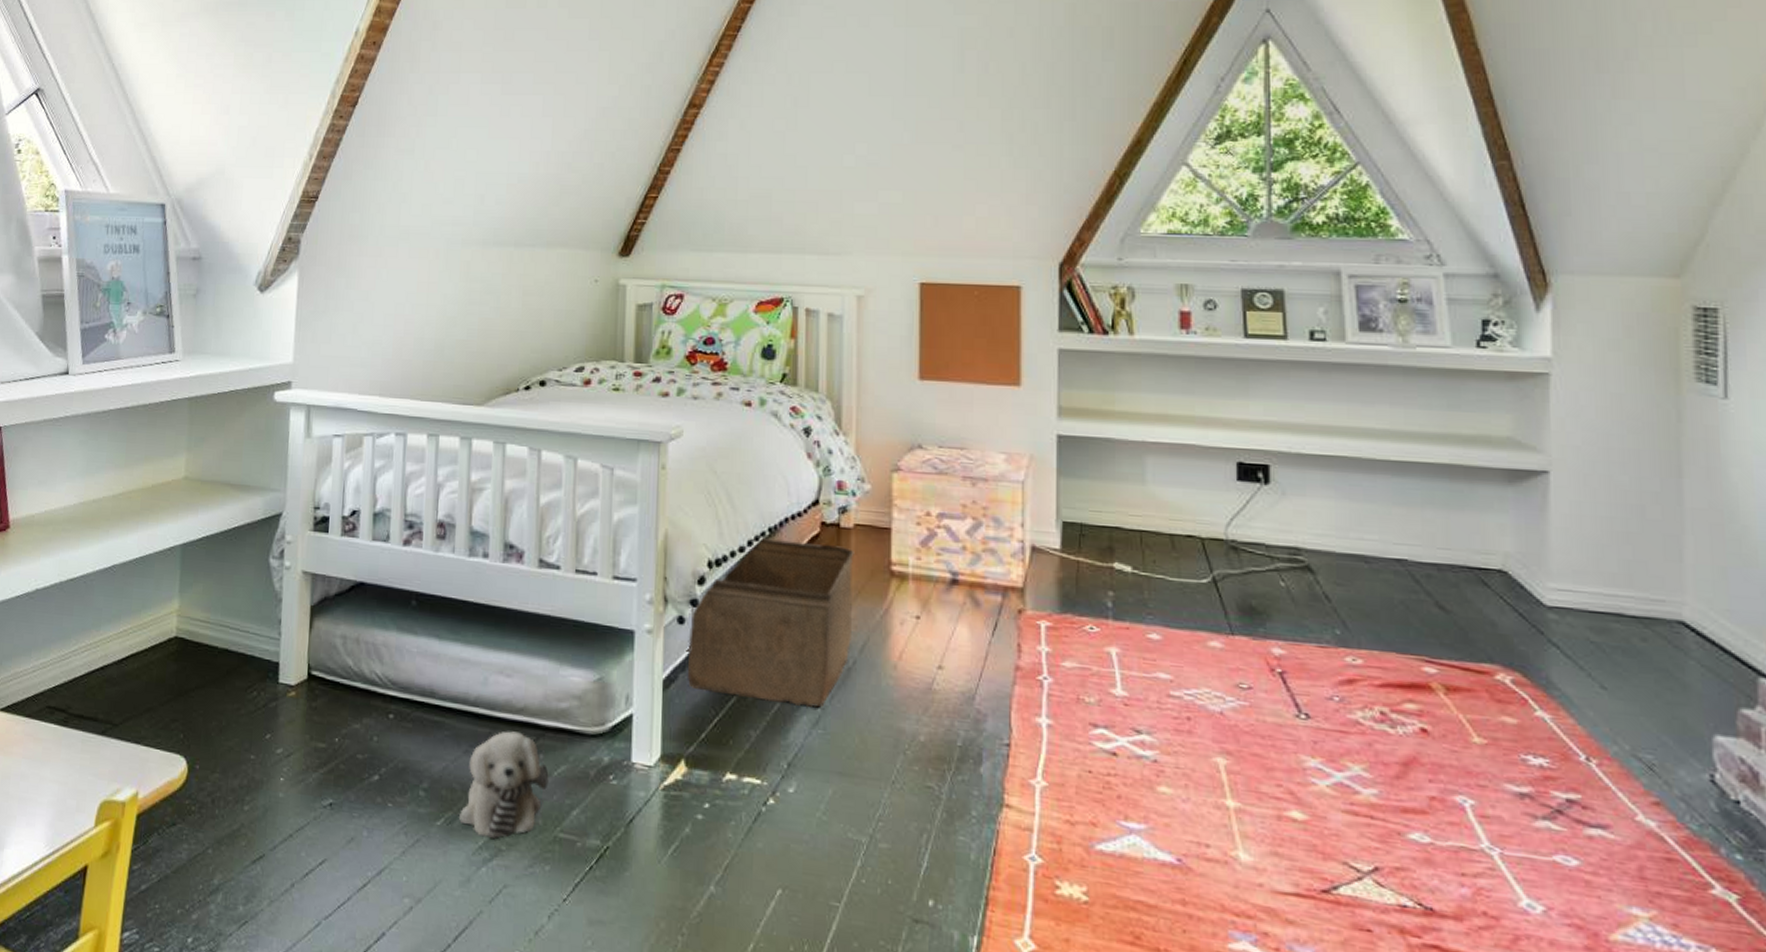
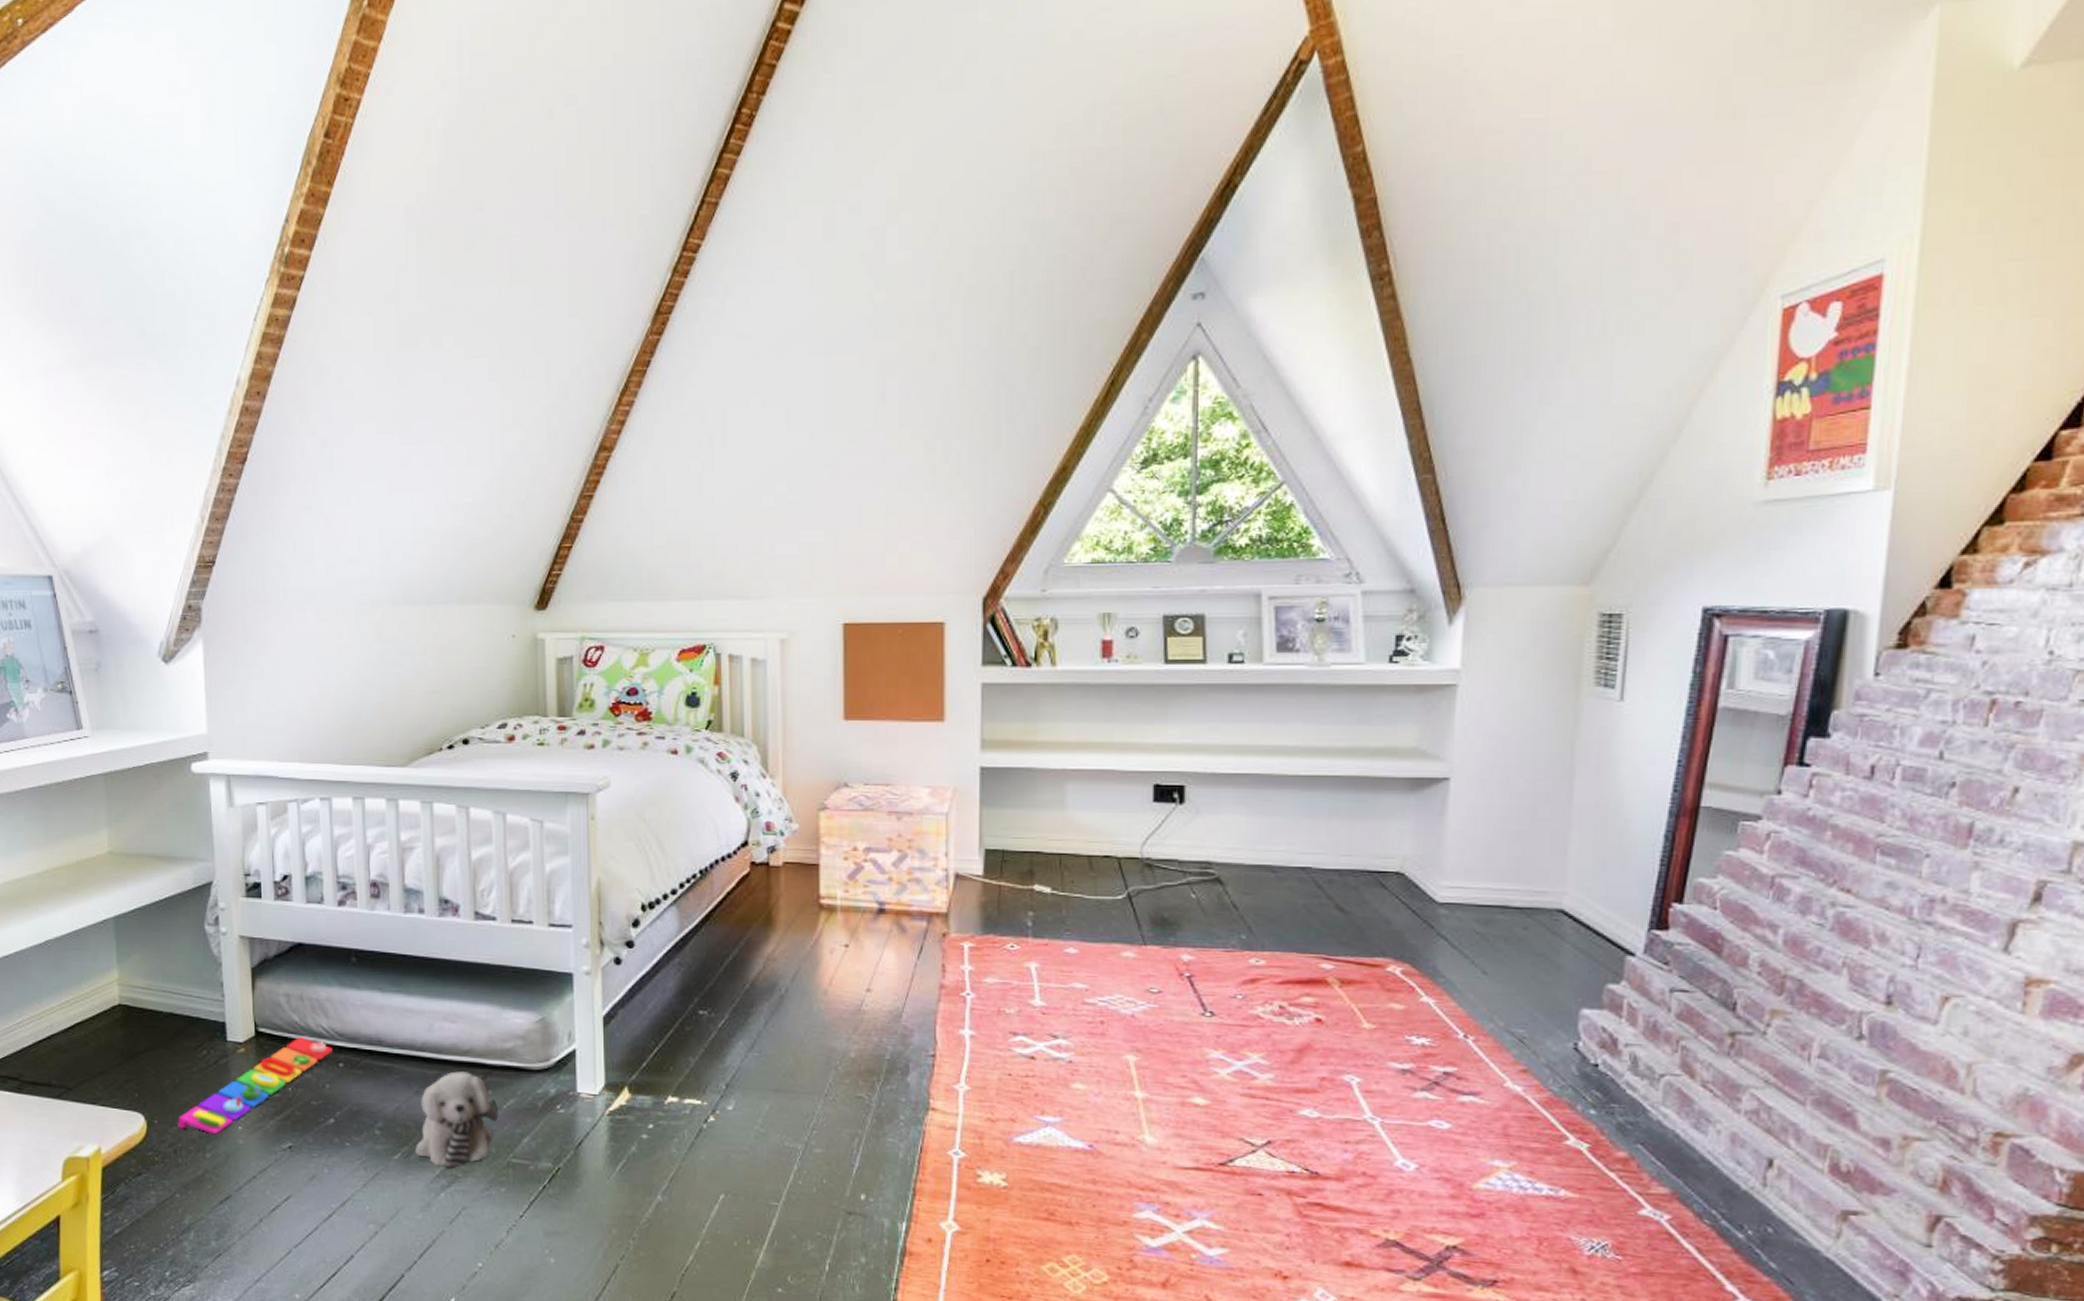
knob puzzle: none [219,683,384,784] -> present [178,1037,333,1134]
storage bin: present [687,537,854,708] -> none [625,879,784,1033]

